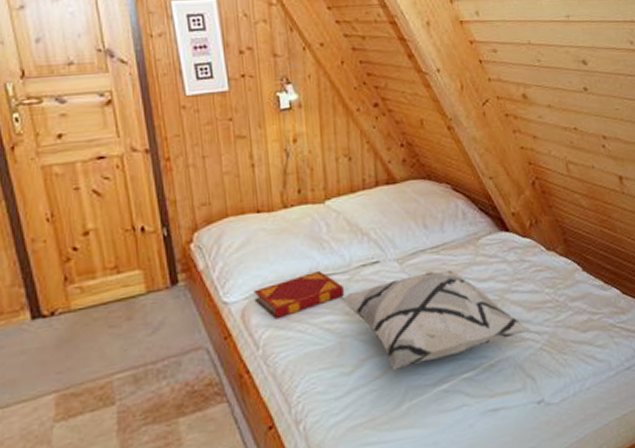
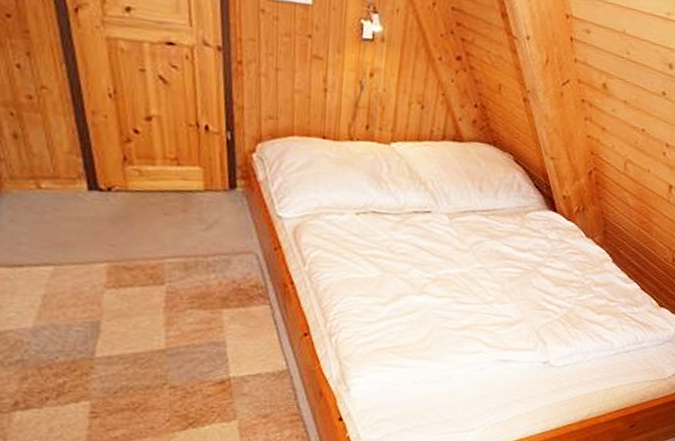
hardback book: present [253,270,344,320] -> none [307,207,393,243]
decorative pillow: present [339,271,530,370] -> none [387,231,553,310]

